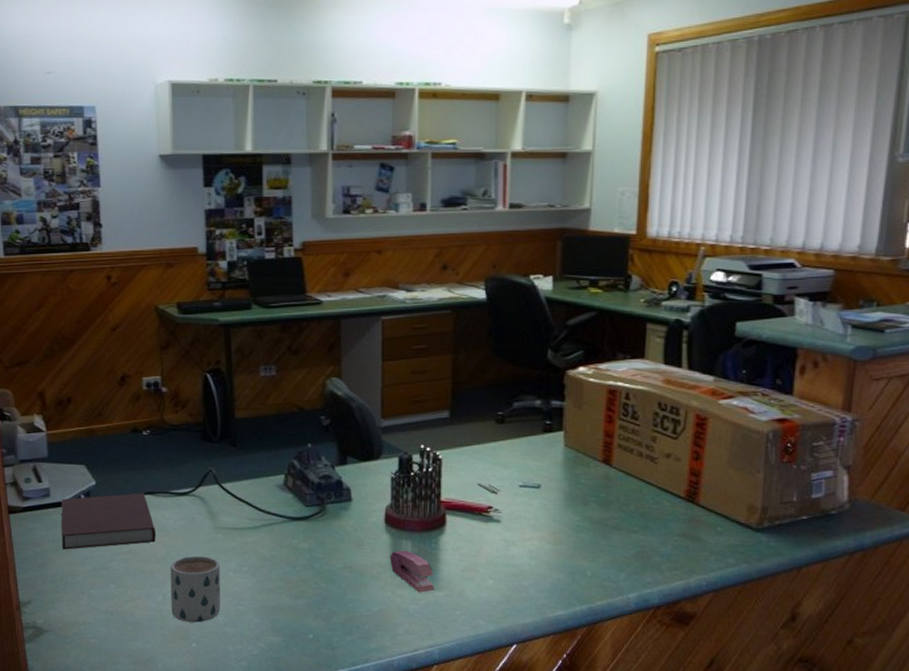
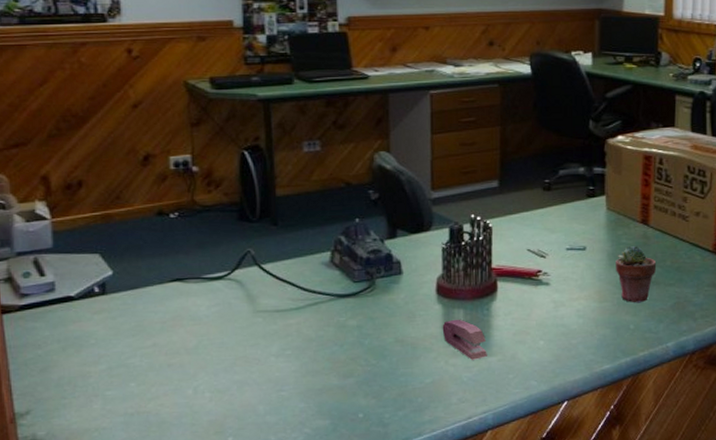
notebook: present [61,493,157,550] -> none [69,280,186,350]
mug: present [170,555,221,623] -> none [202,342,261,416]
potted succulent: none [573,487,619,549] -> present [616,246,657,303]

